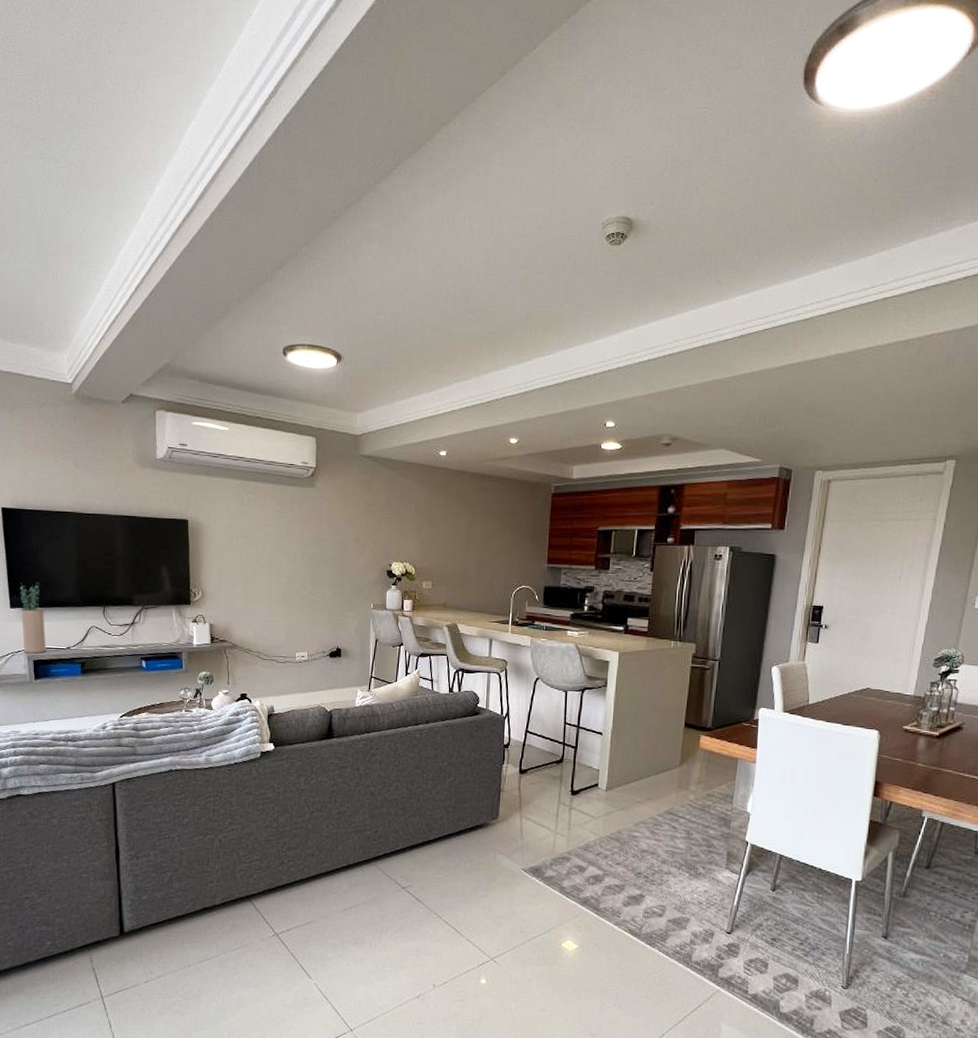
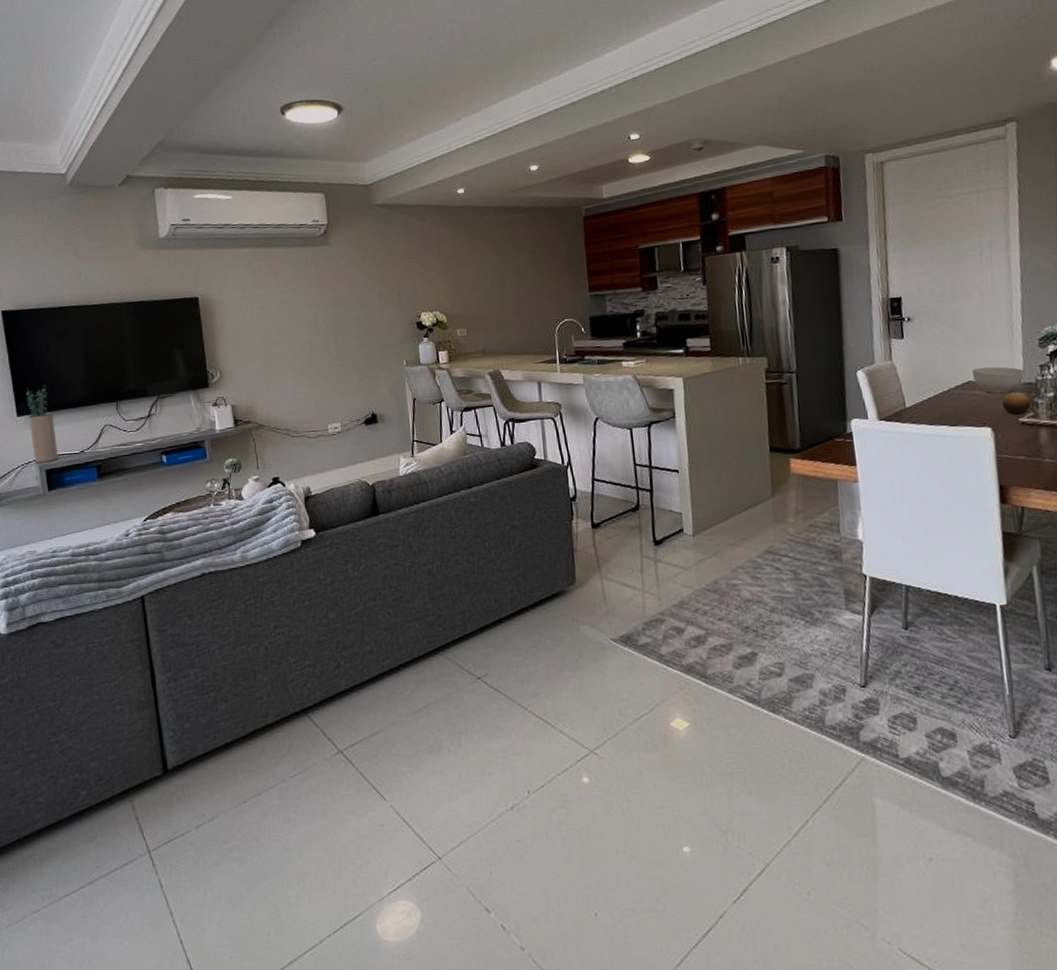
bowl: none [871,678,917,703] -> present [971,367,1025,394]
fruit: none [892,703,917,723] -> present [1002,392,1031,415]

